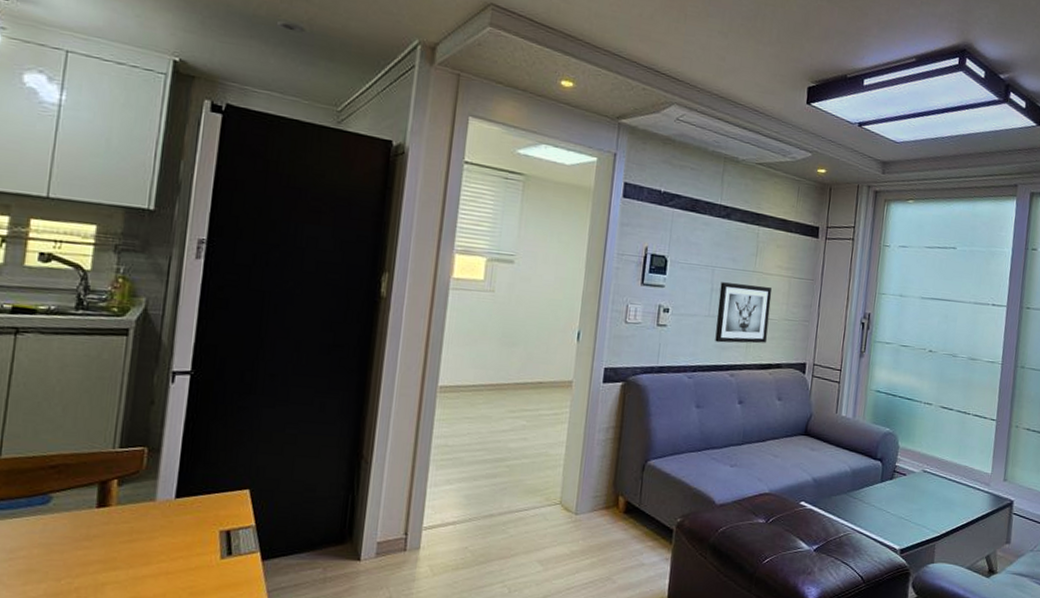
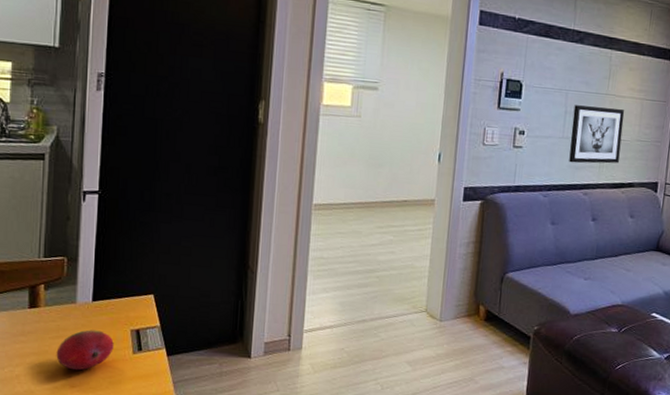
fruit: none [126,531,199,580] -> present [56,330,114,371]

